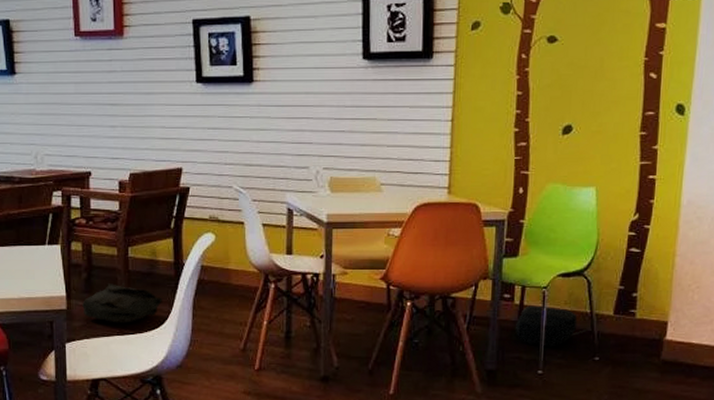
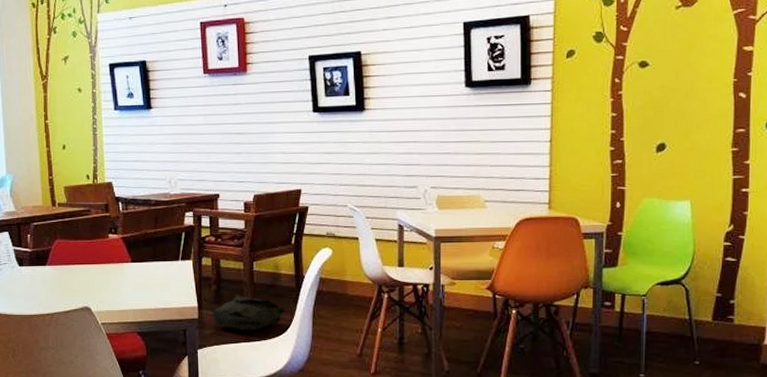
backpack: present [516,305,588,347] -> none [617,312,687,352]

